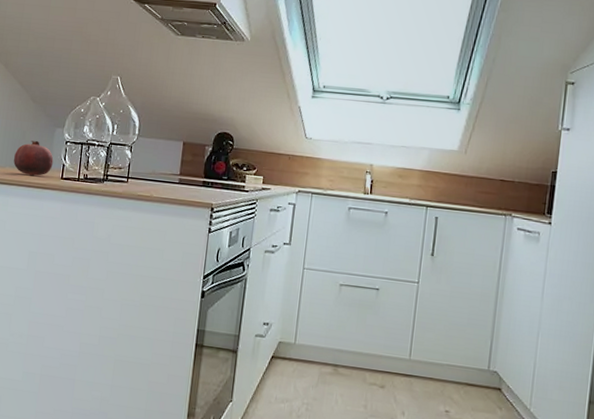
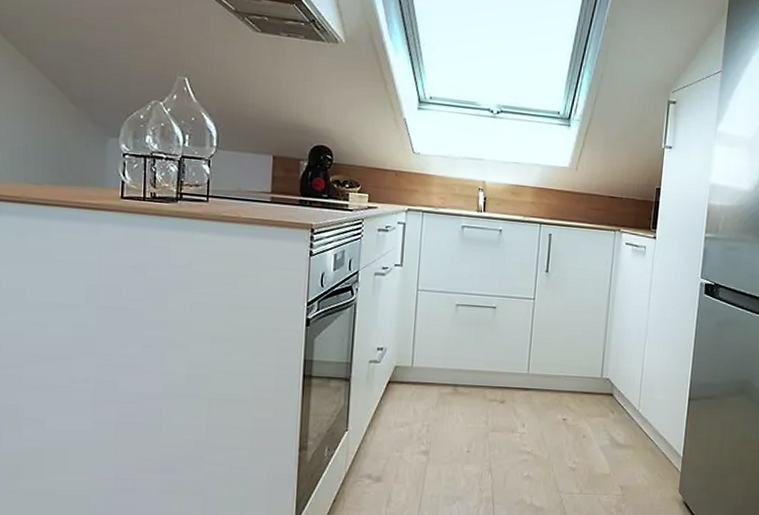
fruit: present [13,140,54,176] -> none [54,151,109,195]

